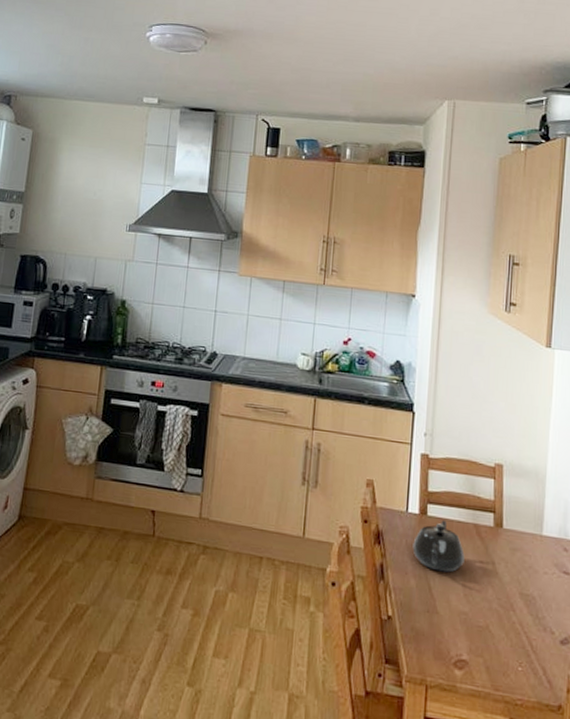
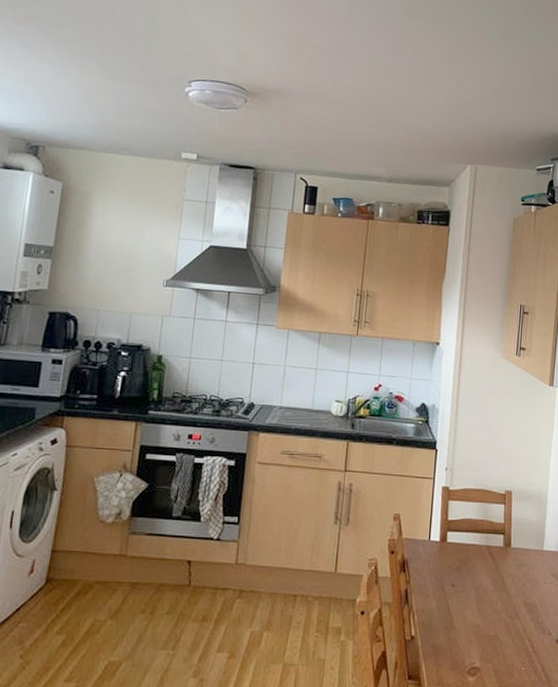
teapot: present [412,519,465,573] -> none [434,544,478,591]

